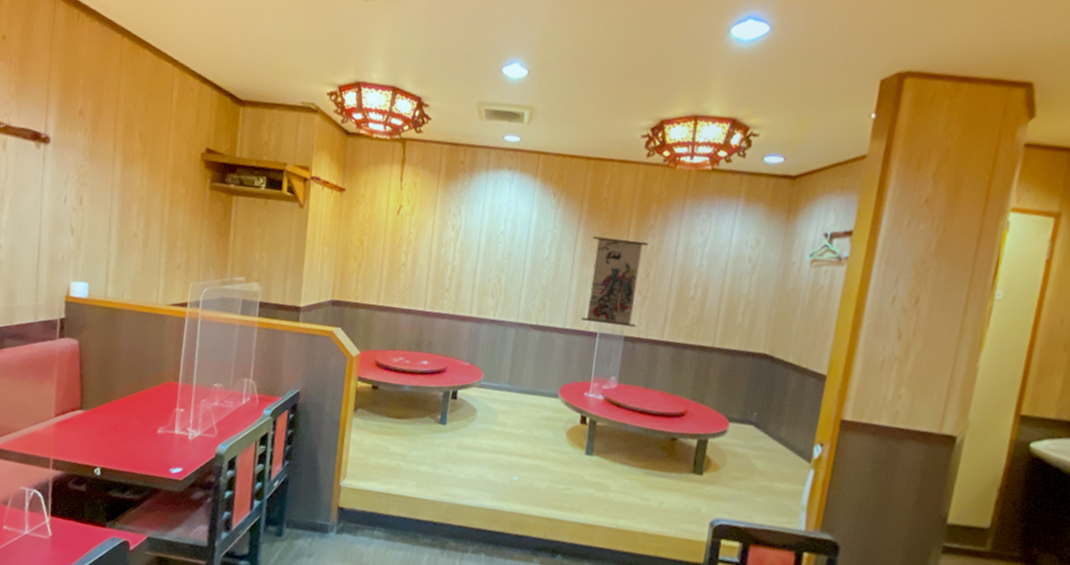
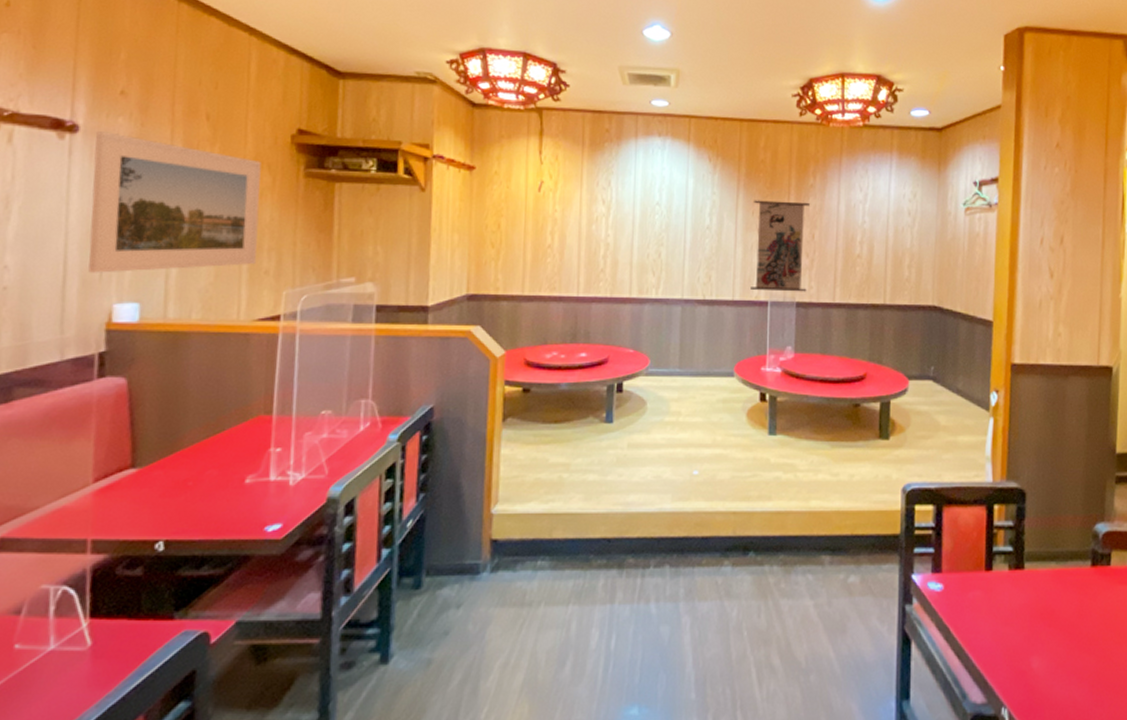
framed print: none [54,143,178,260] -> present [88,131,261,273]

